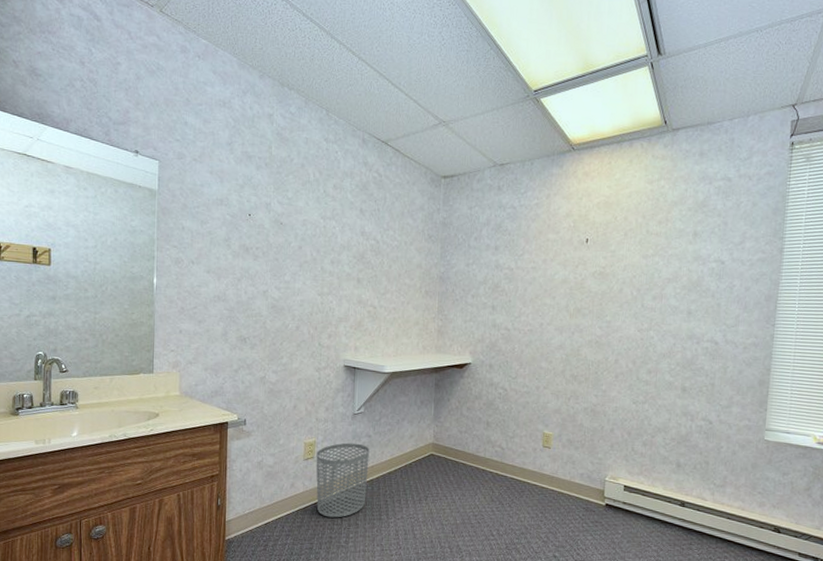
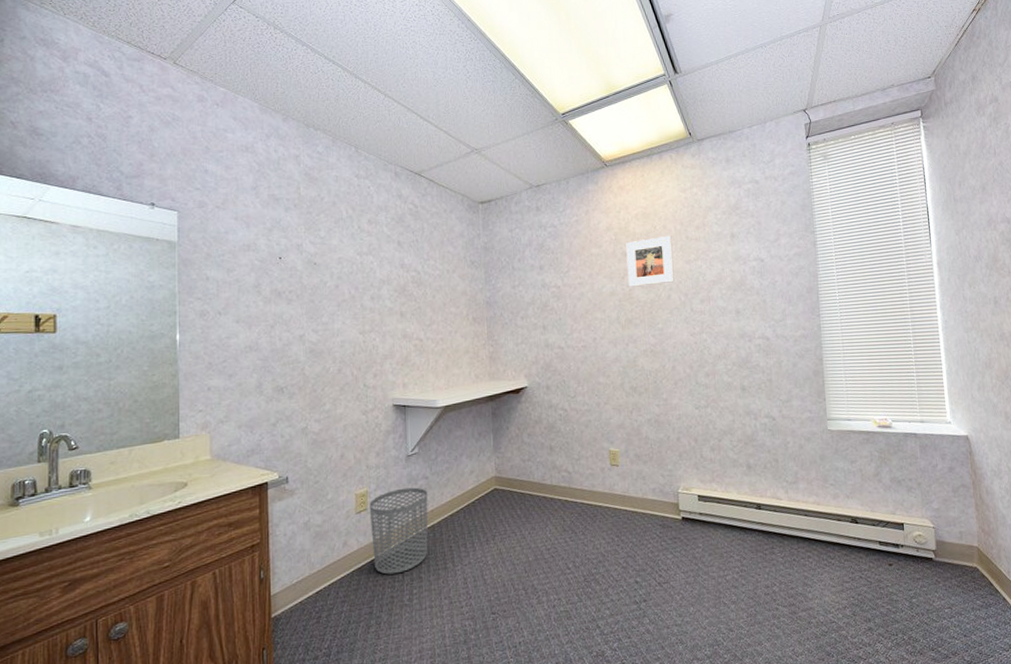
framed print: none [581,227,632,277] -> present [626,235,675,287]

